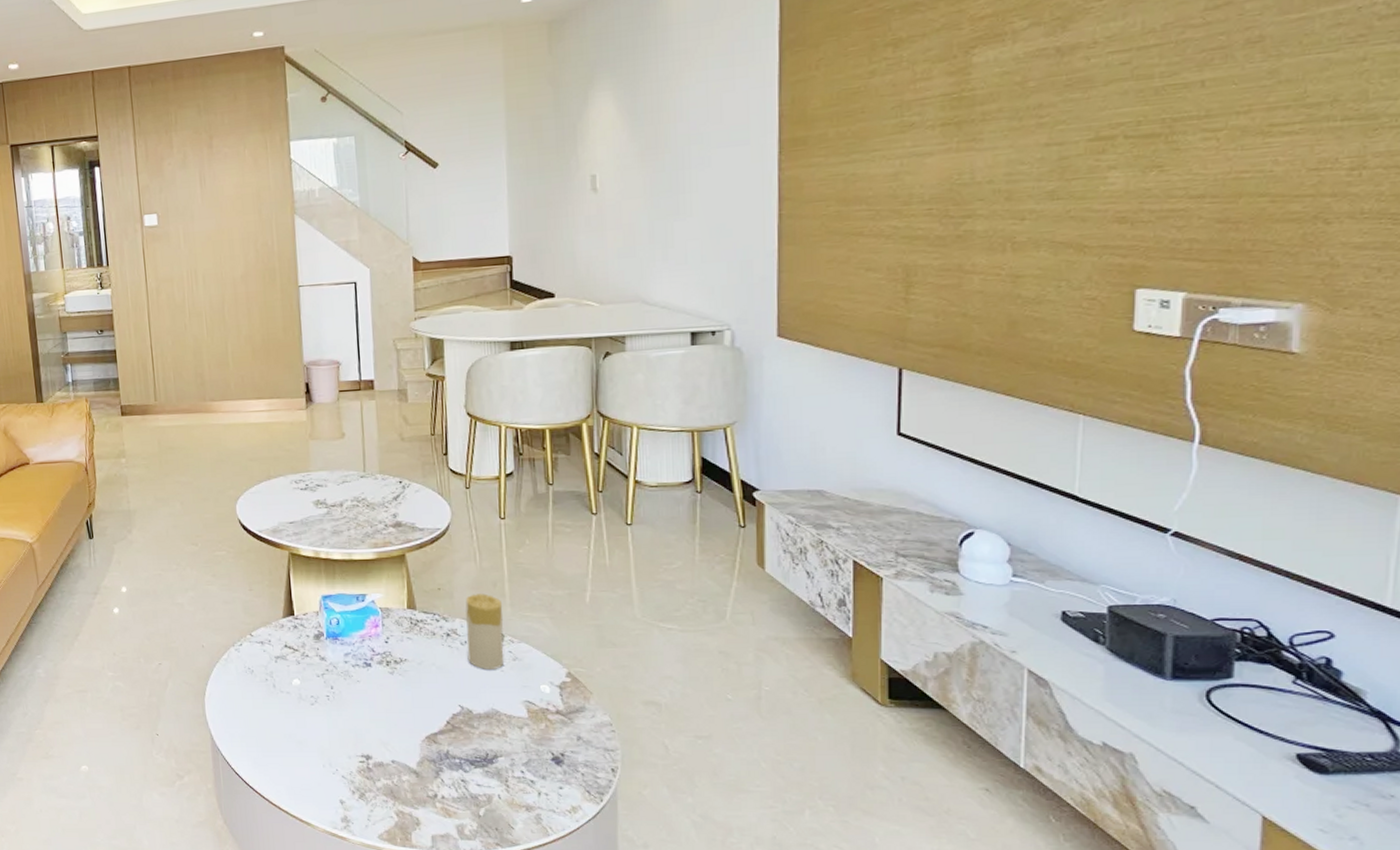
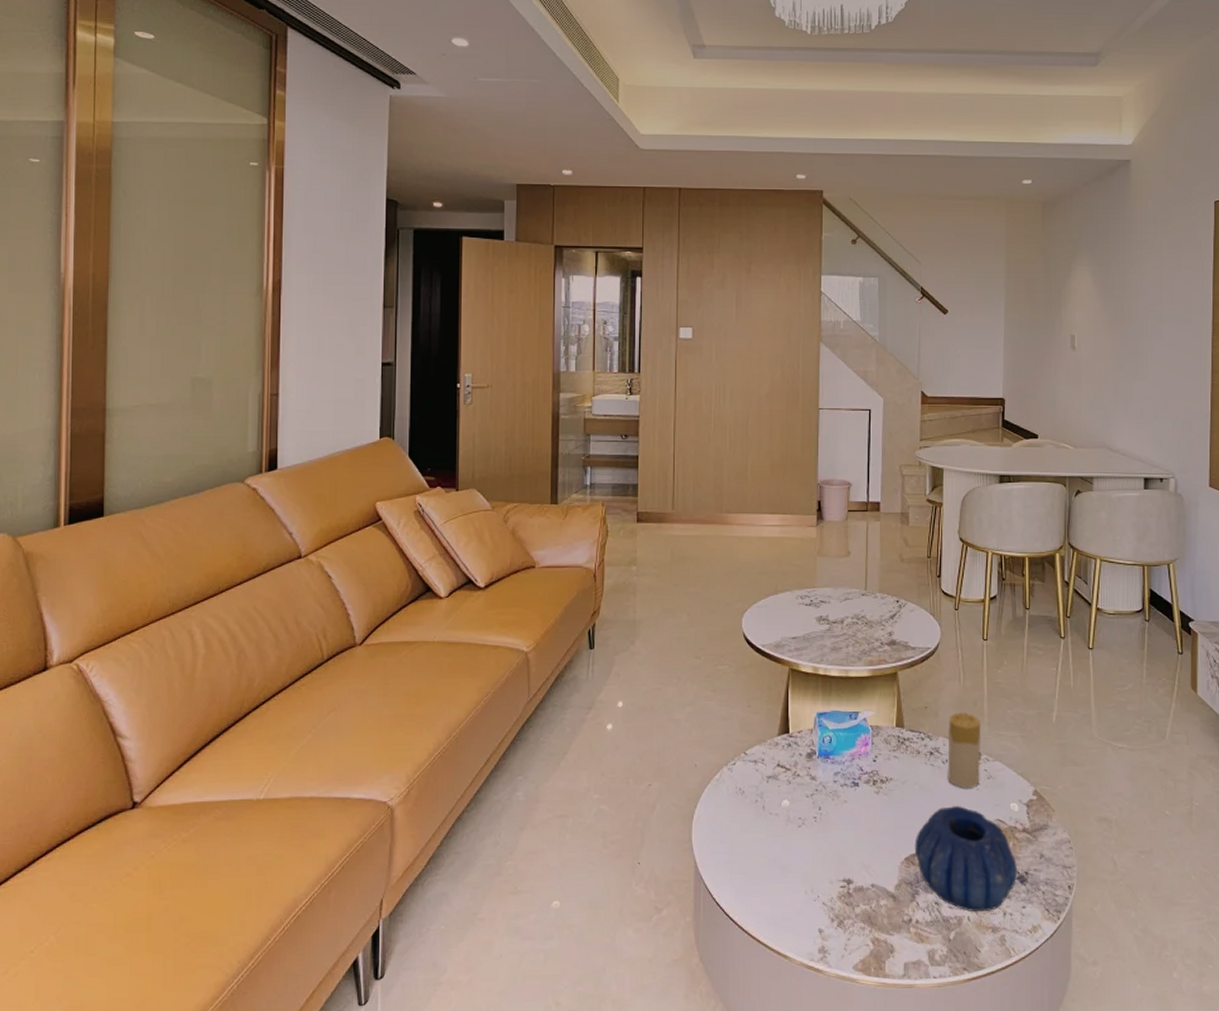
decorative bowl: none [435,687,551,790] -> present [914,806,1017,911]

